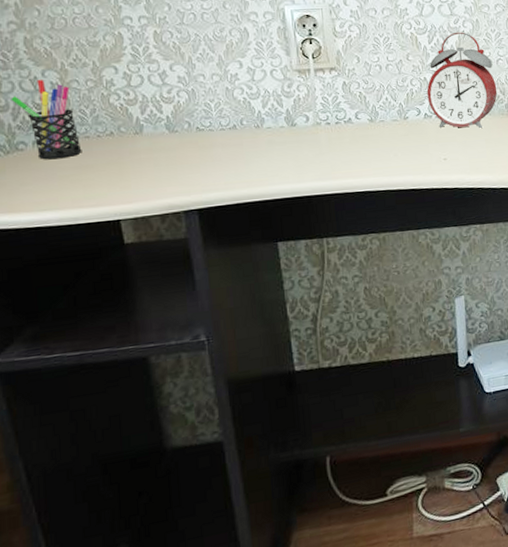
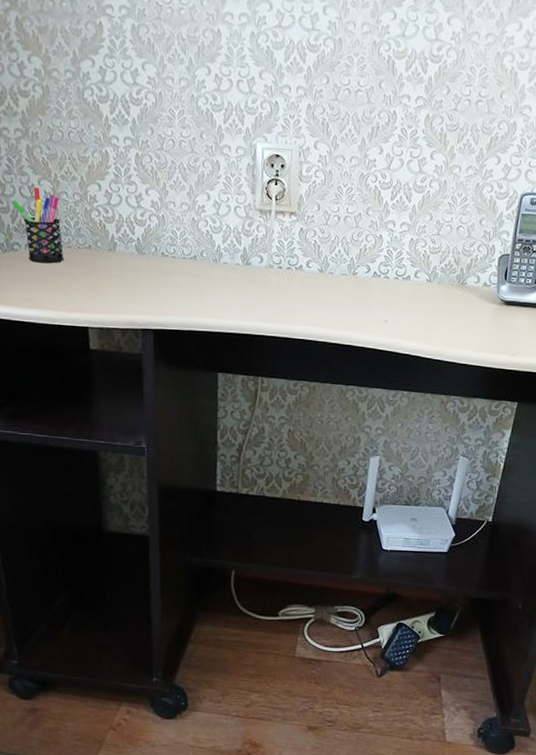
alarm clock: present [426,32,498,129] -> none [379,191,452,296]

